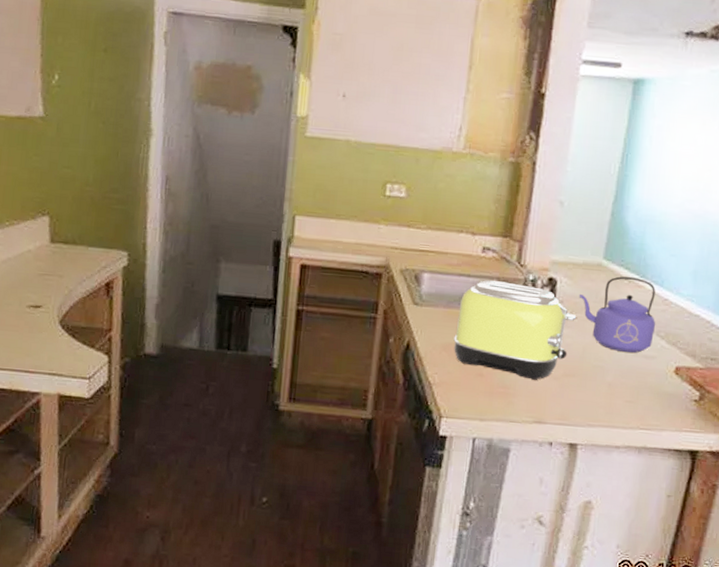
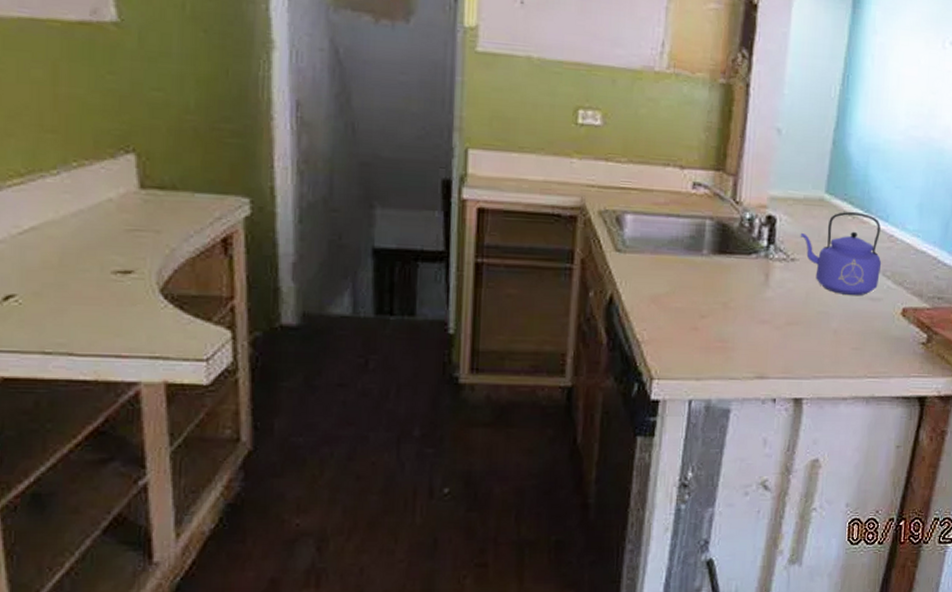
toaster: present [454,280,577,380] -> none [663,220,798,331]

